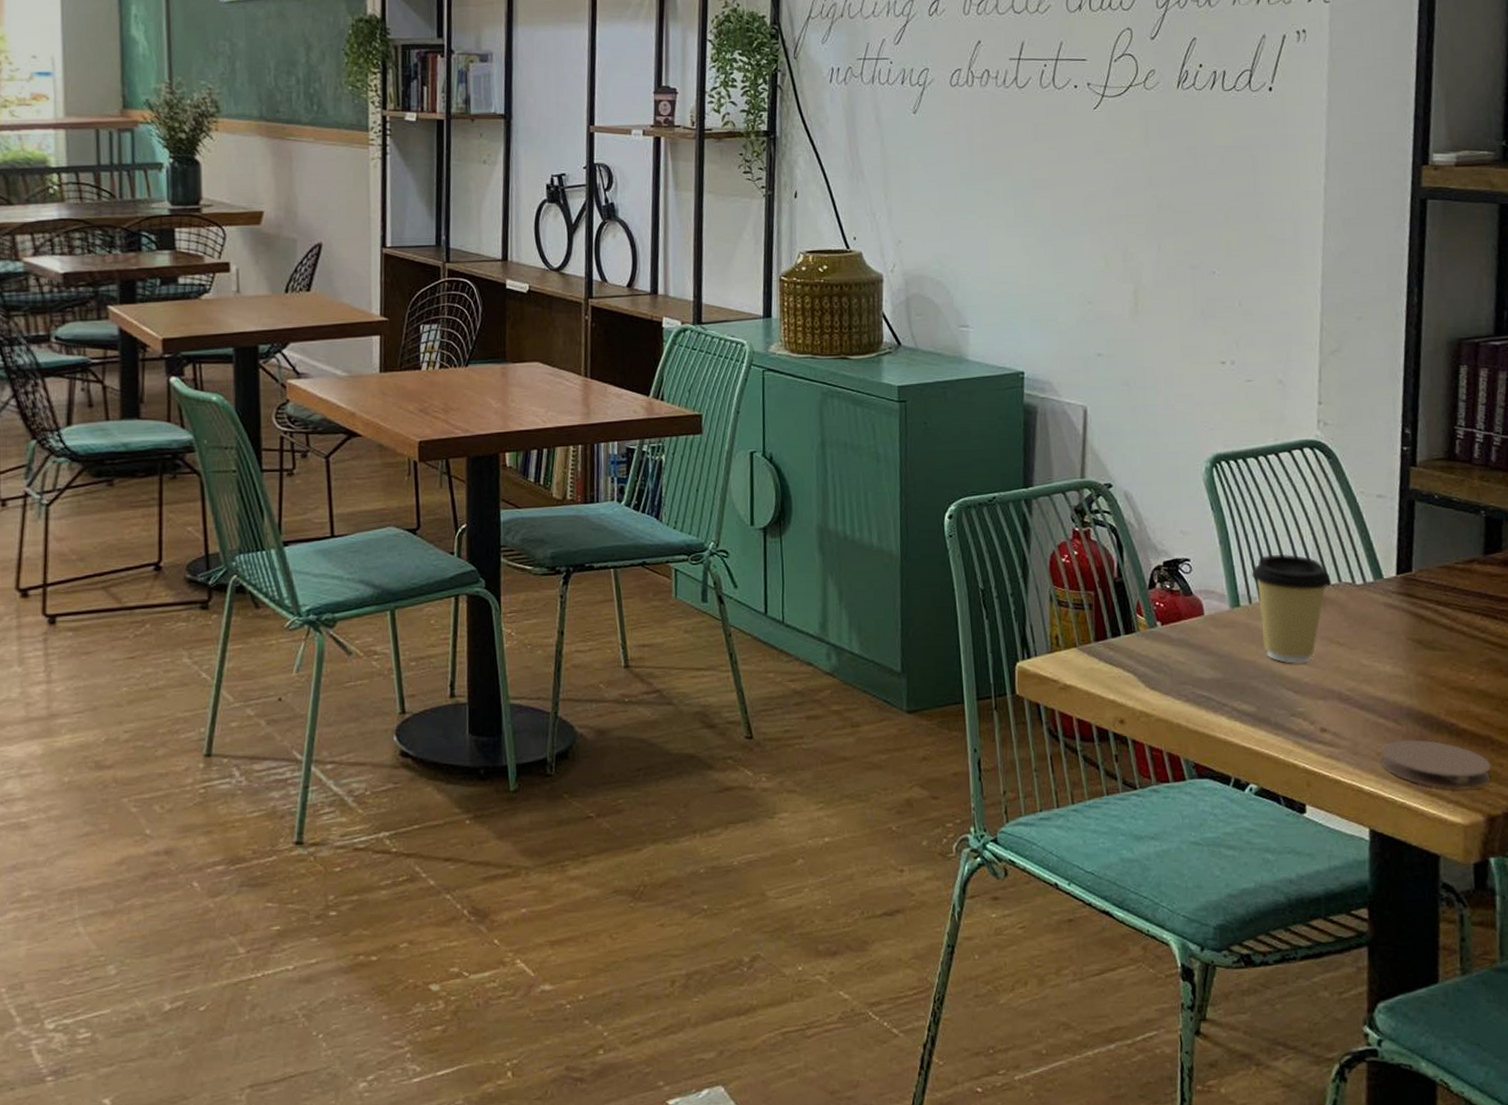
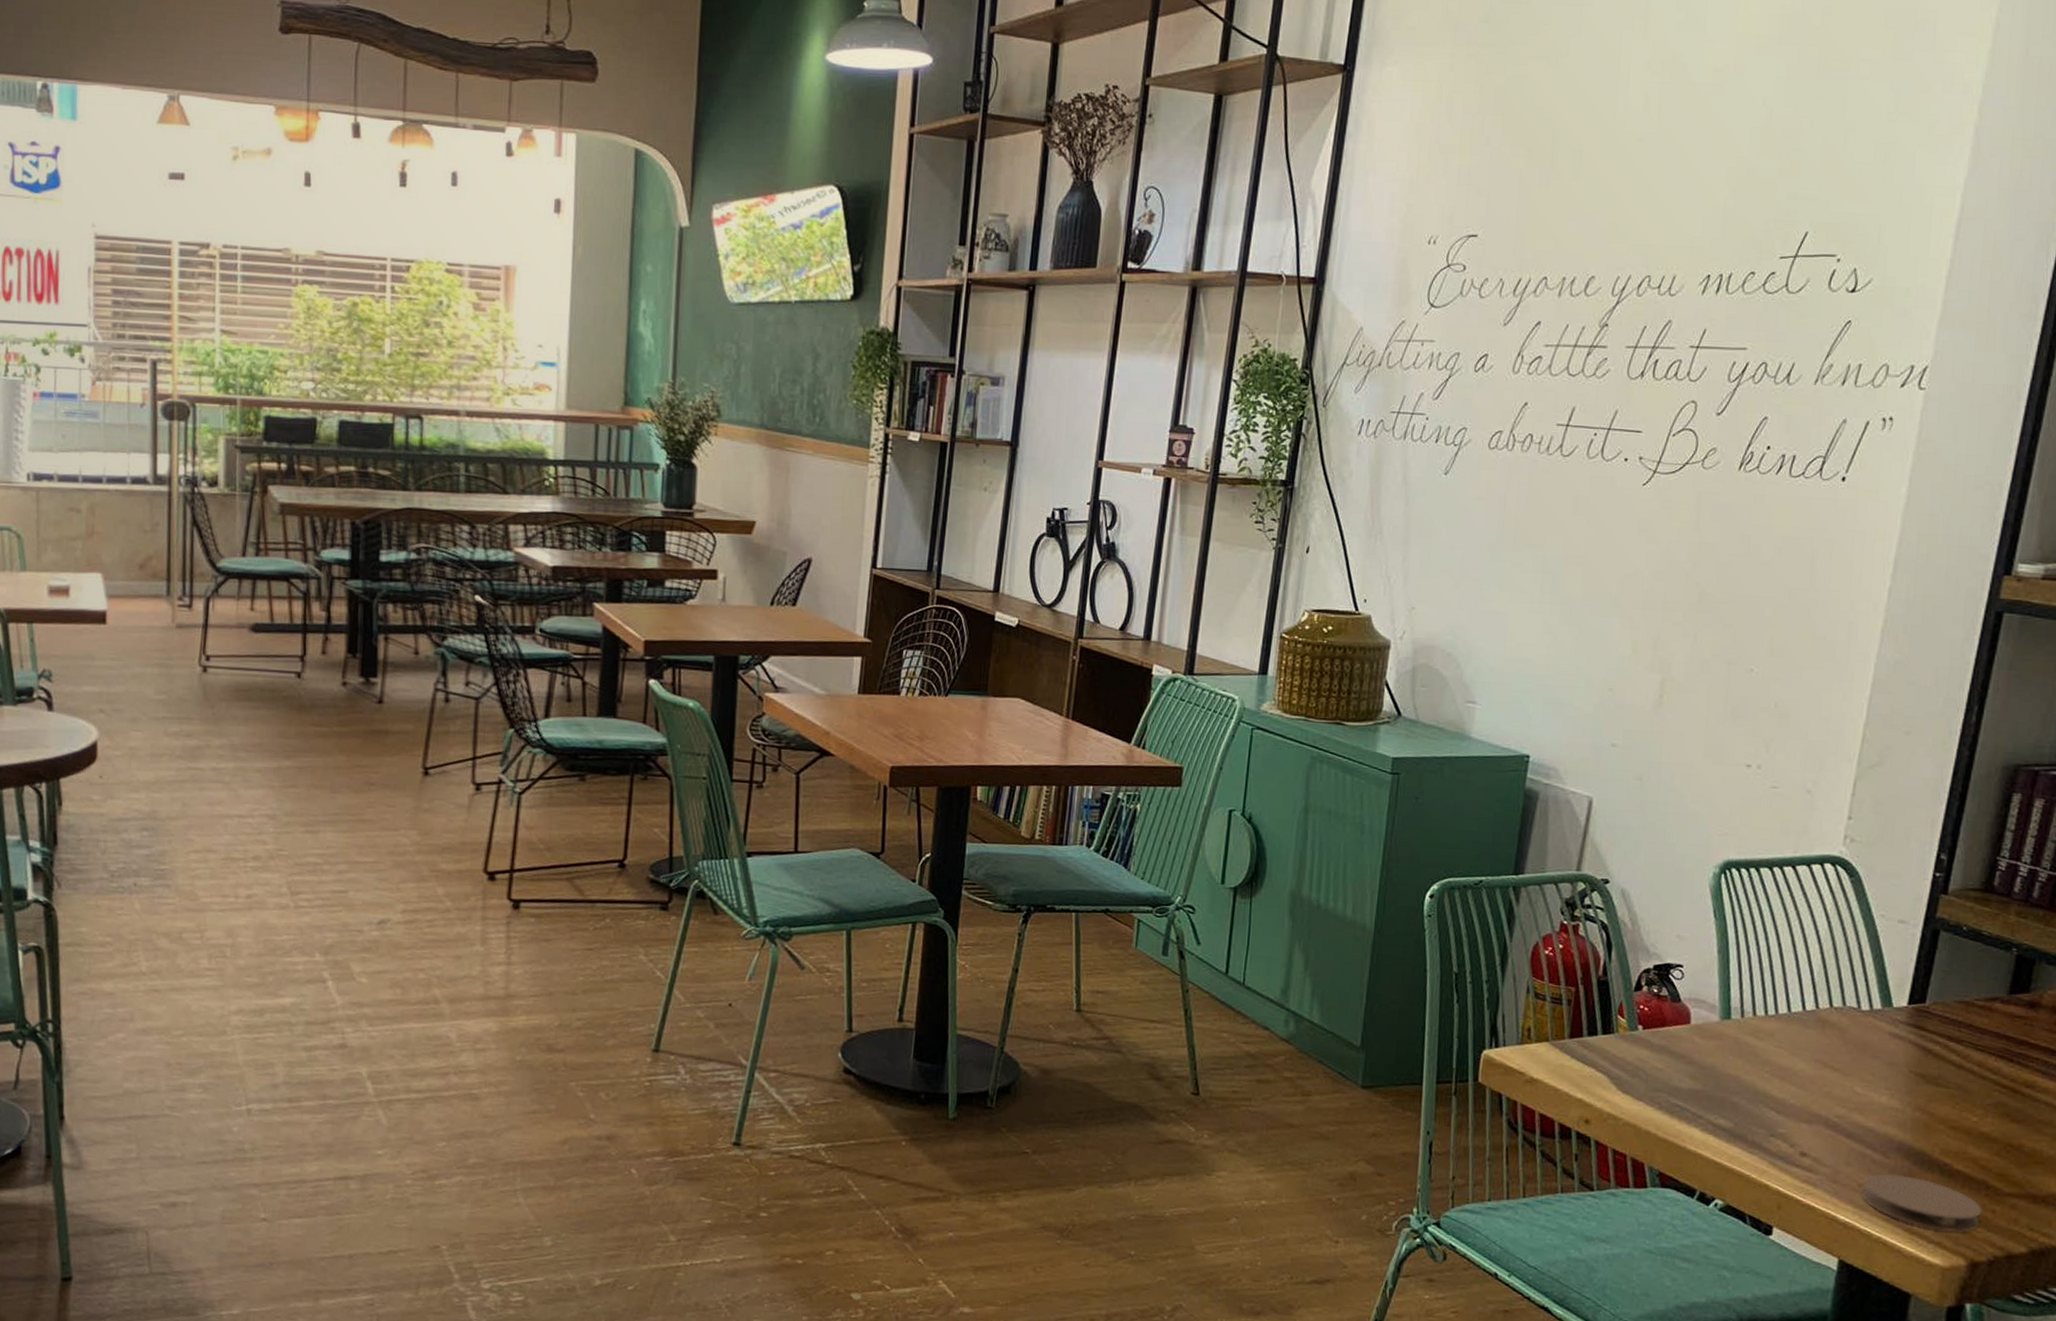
coffee cup: present [1251,554,1332,664] -> none [1747,970,1835,1085]

